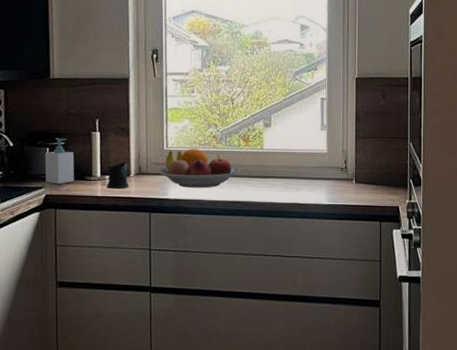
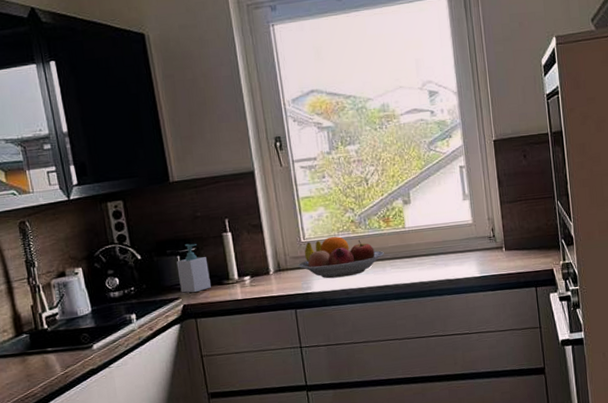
mug: present [100,162,130,189] -> none [237,260,270,290]

